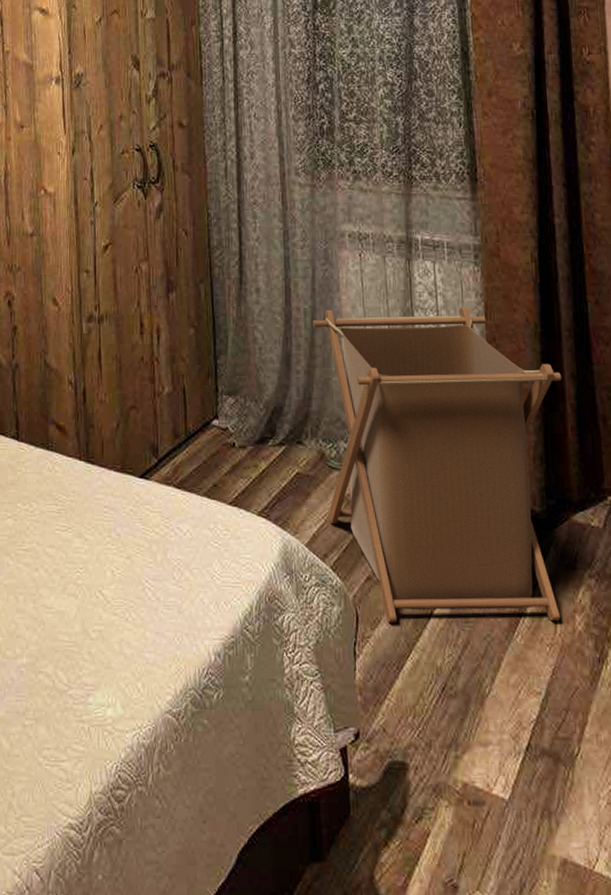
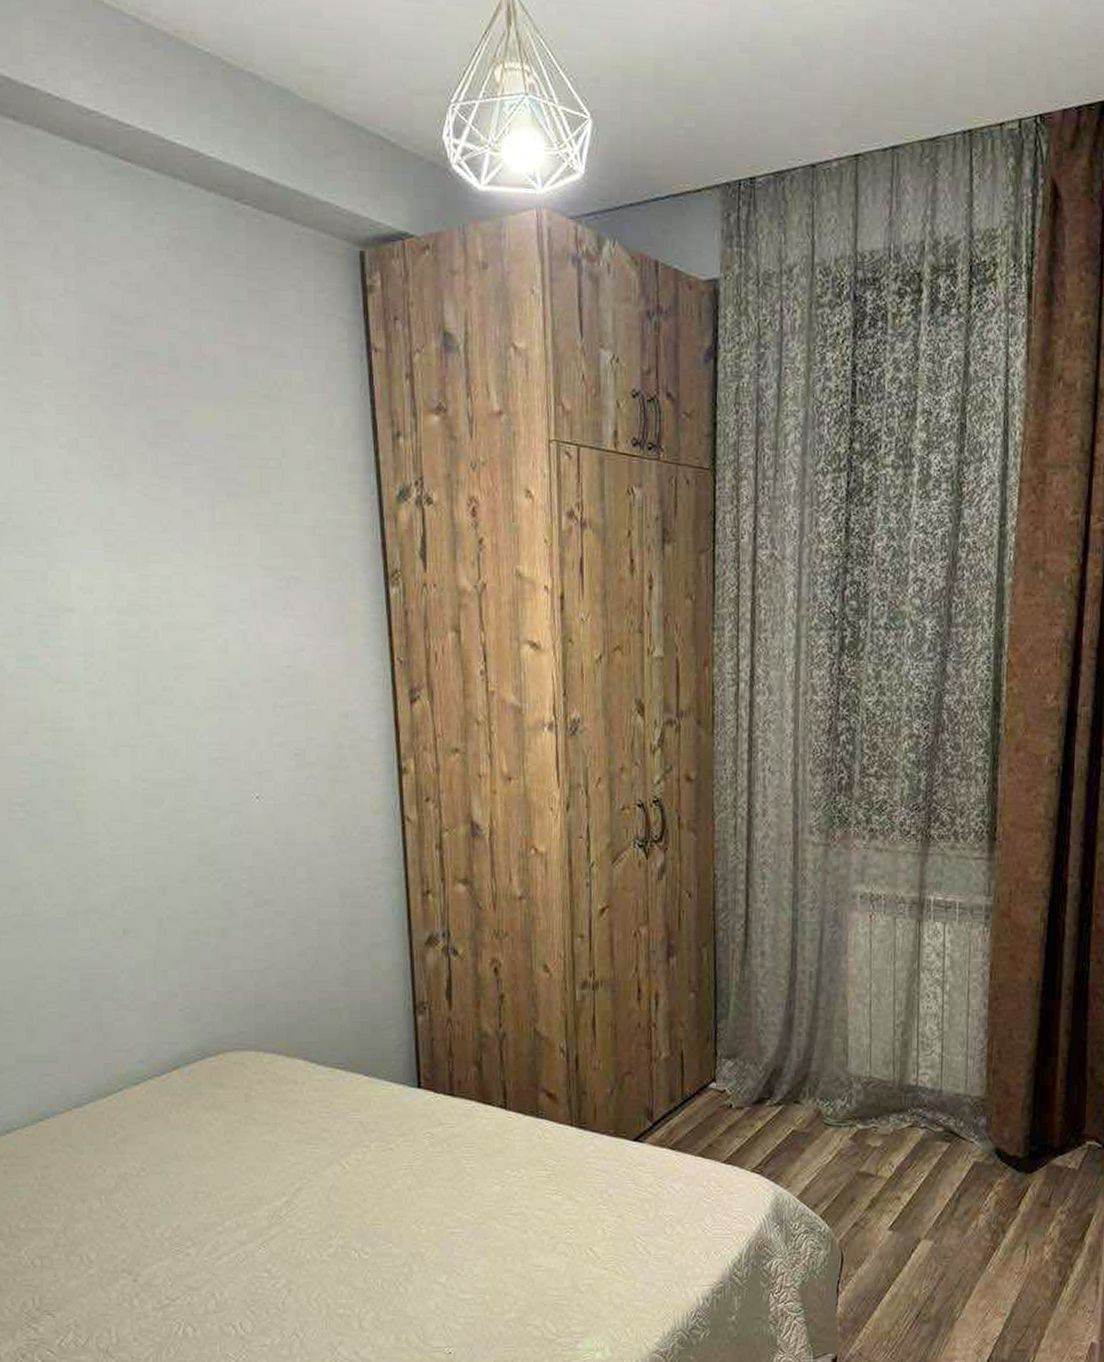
laundry basket: present [312,307,562,623] -> none [816,967,1057,1262]

